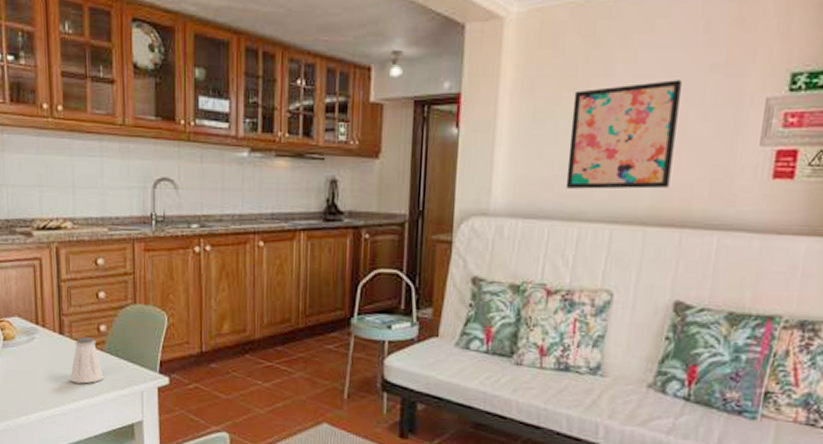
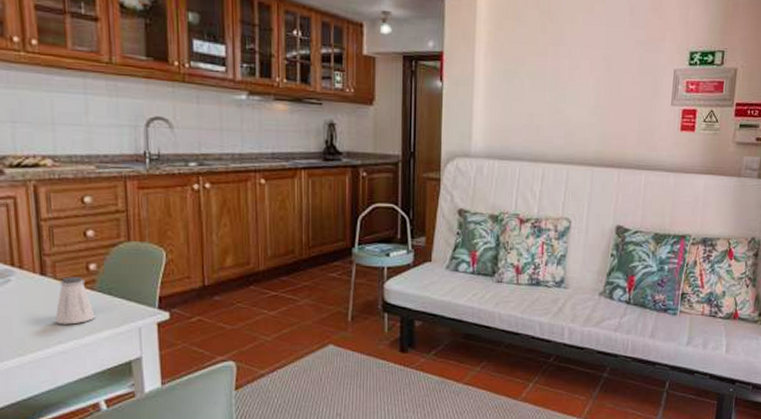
wall art: present [565,80,682,189] -> none [531,51,615,137]

